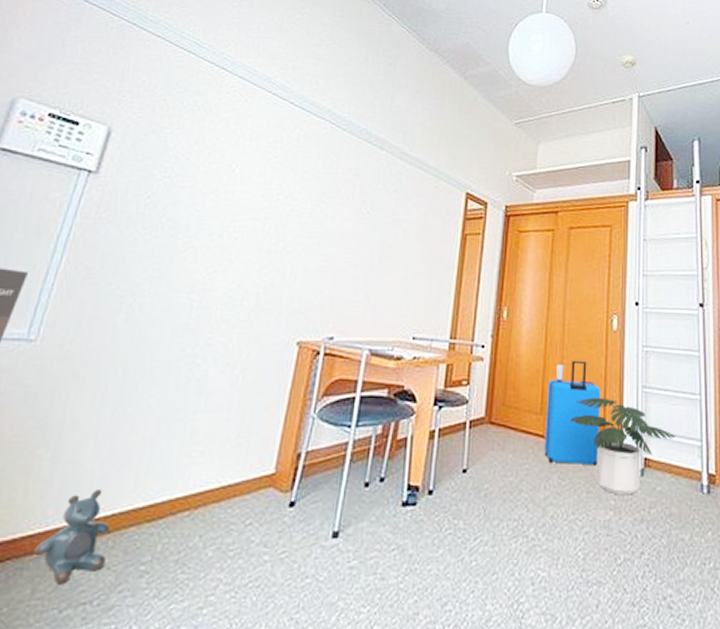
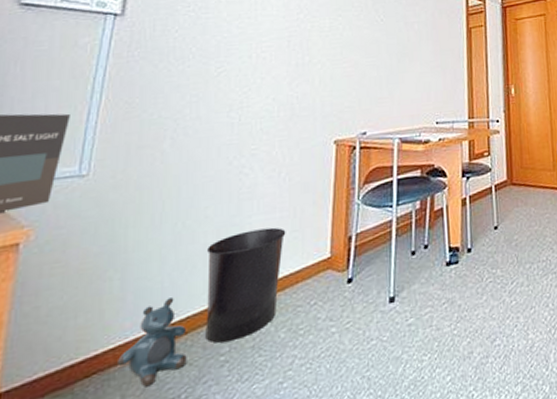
waste bin: none [128,428,231,549] -> present [205,227,286,343]

